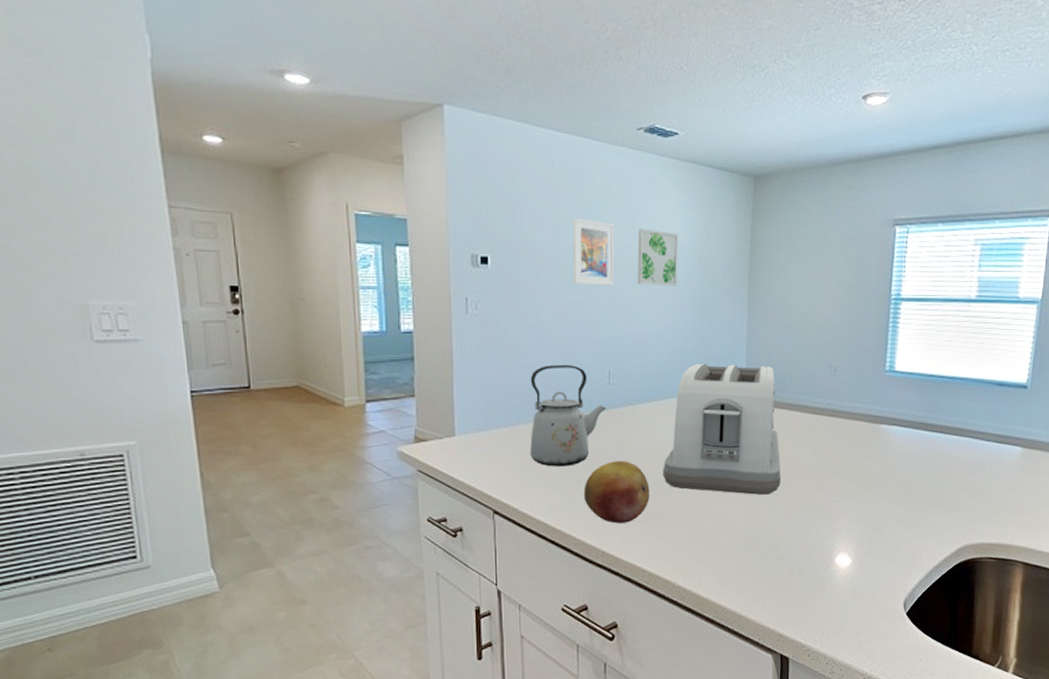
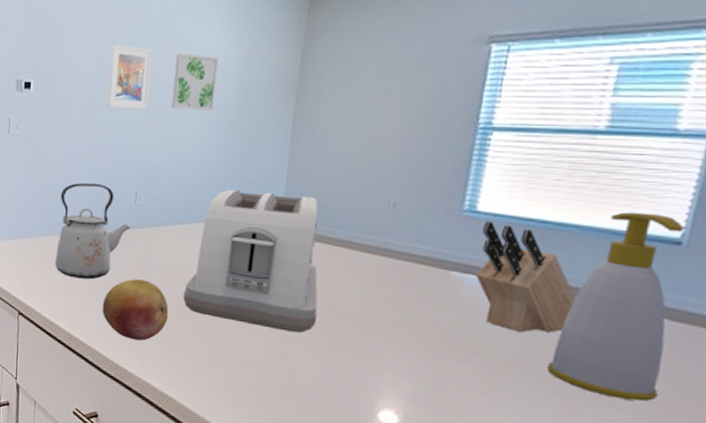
knife block: none [898,378,967,471] -> present [476,220,577,333]
soap bottle: none [952,364,1029,516] -> present [547,212,685,402]

